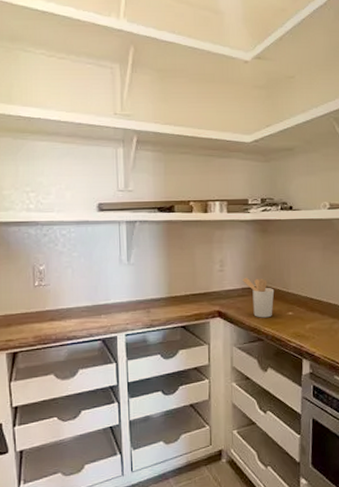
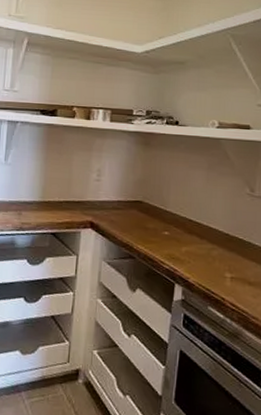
utensil holder: present [242,277,275,318] -> none [119,190,152,235]

